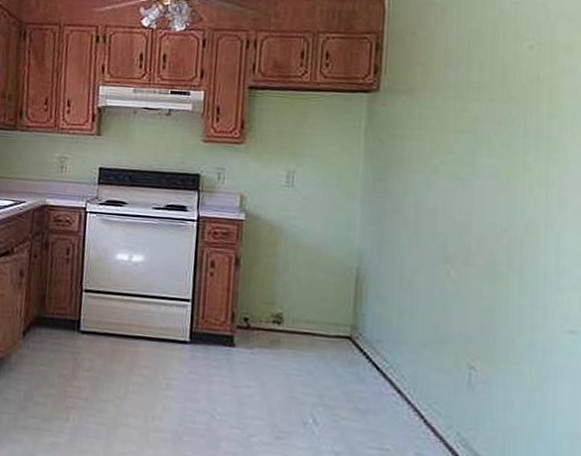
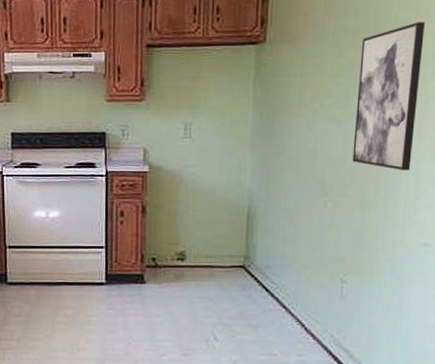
wall art: none [480,79,560,242] -> present [352,22,425,170]

